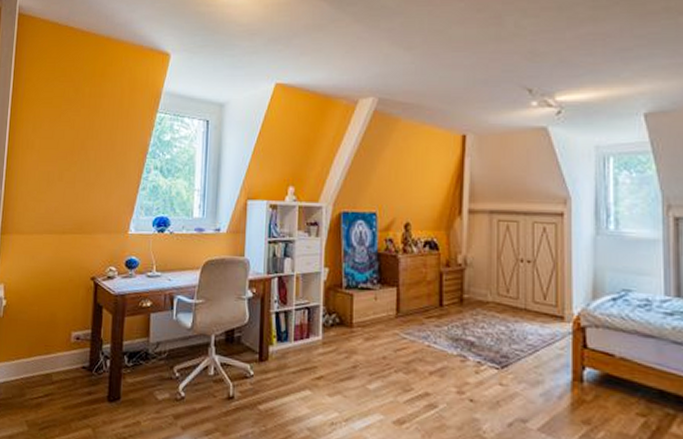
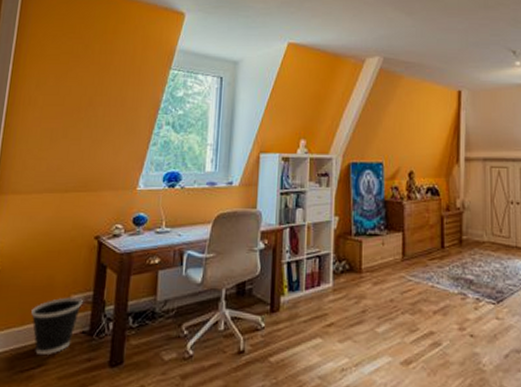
wastebasket: none [37,333,82,386] -> present [31,297,83,354]

